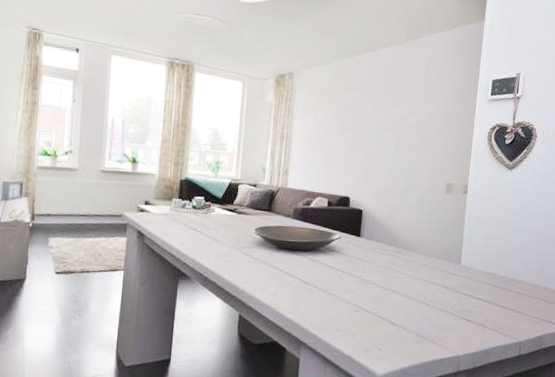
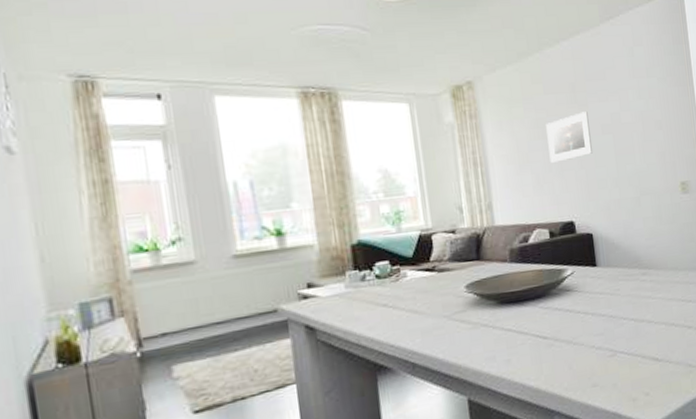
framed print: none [341,111,380,148] -> present [546,112,594,163]

